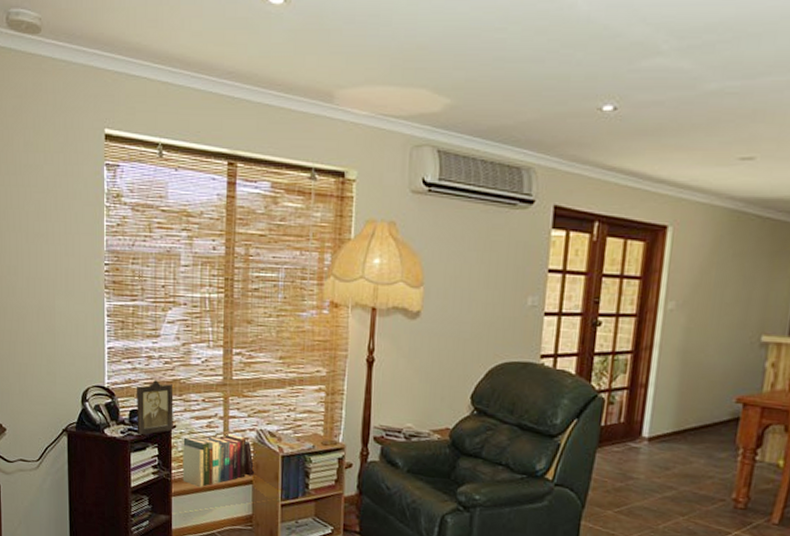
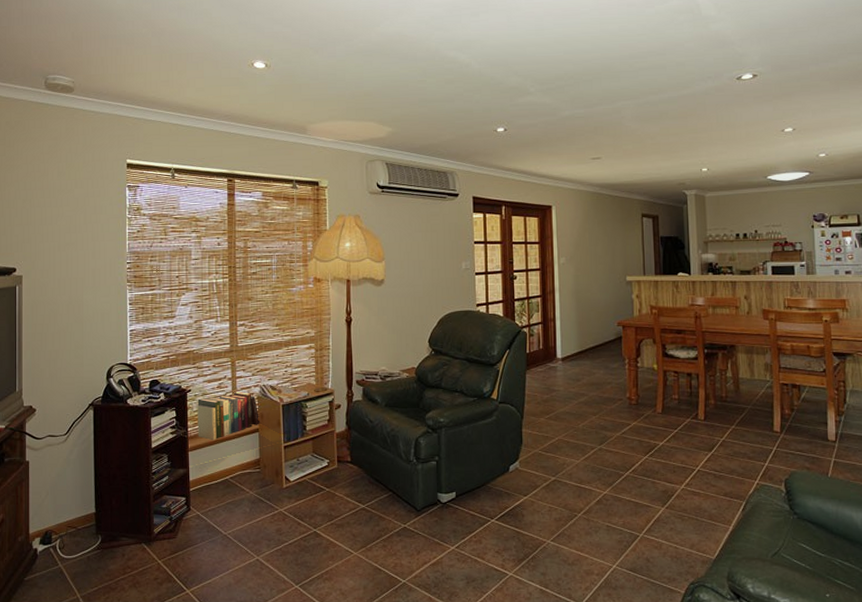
photo frame: present [133,380,174,435] -> none [153,353,188,401]

